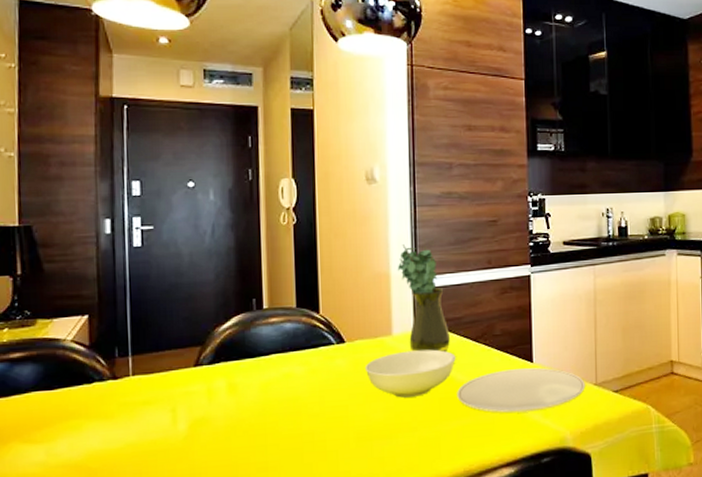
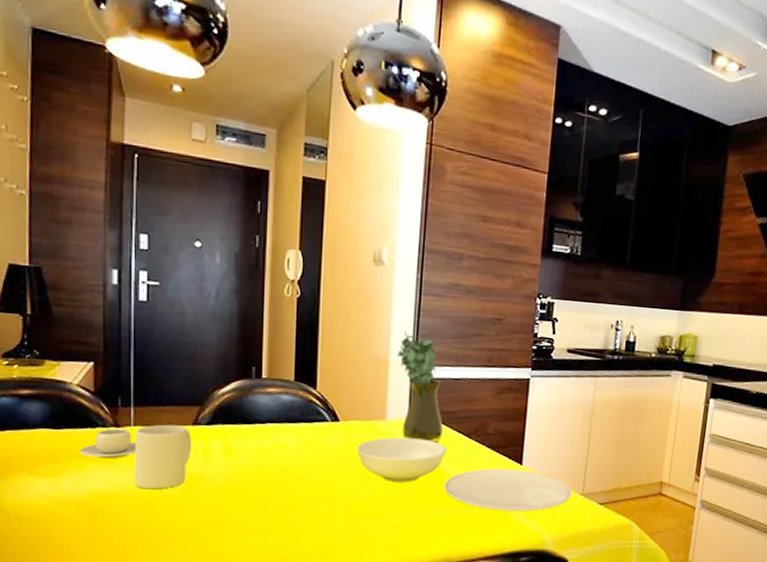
teacup: none [75,380,136,415] -> present [79,428,136,459]
mug: none [134,368,195,442] -> present [135,424,192,490]

